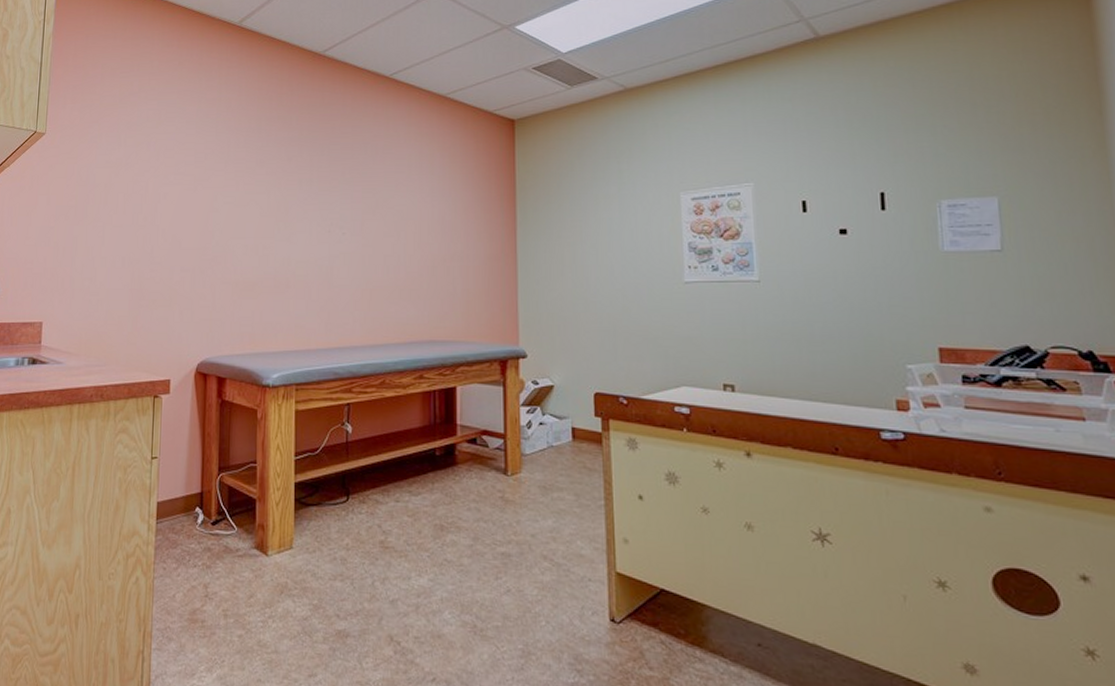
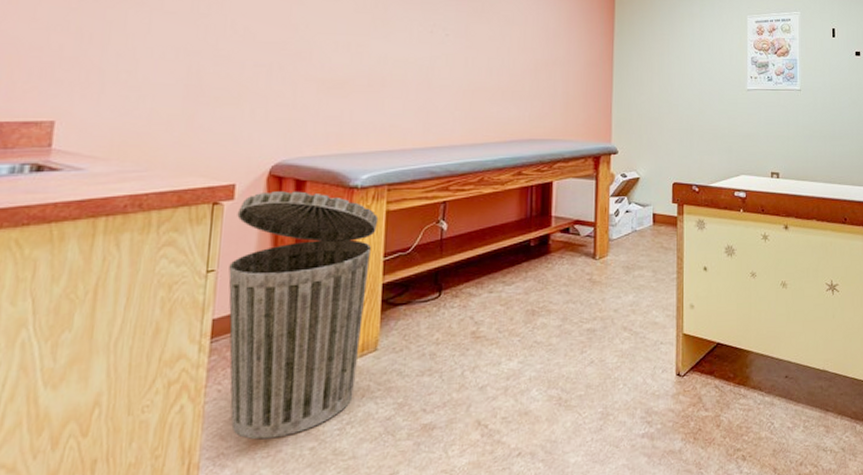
trash can: none [168,387,289,621] -> present [228,191,379,440]

